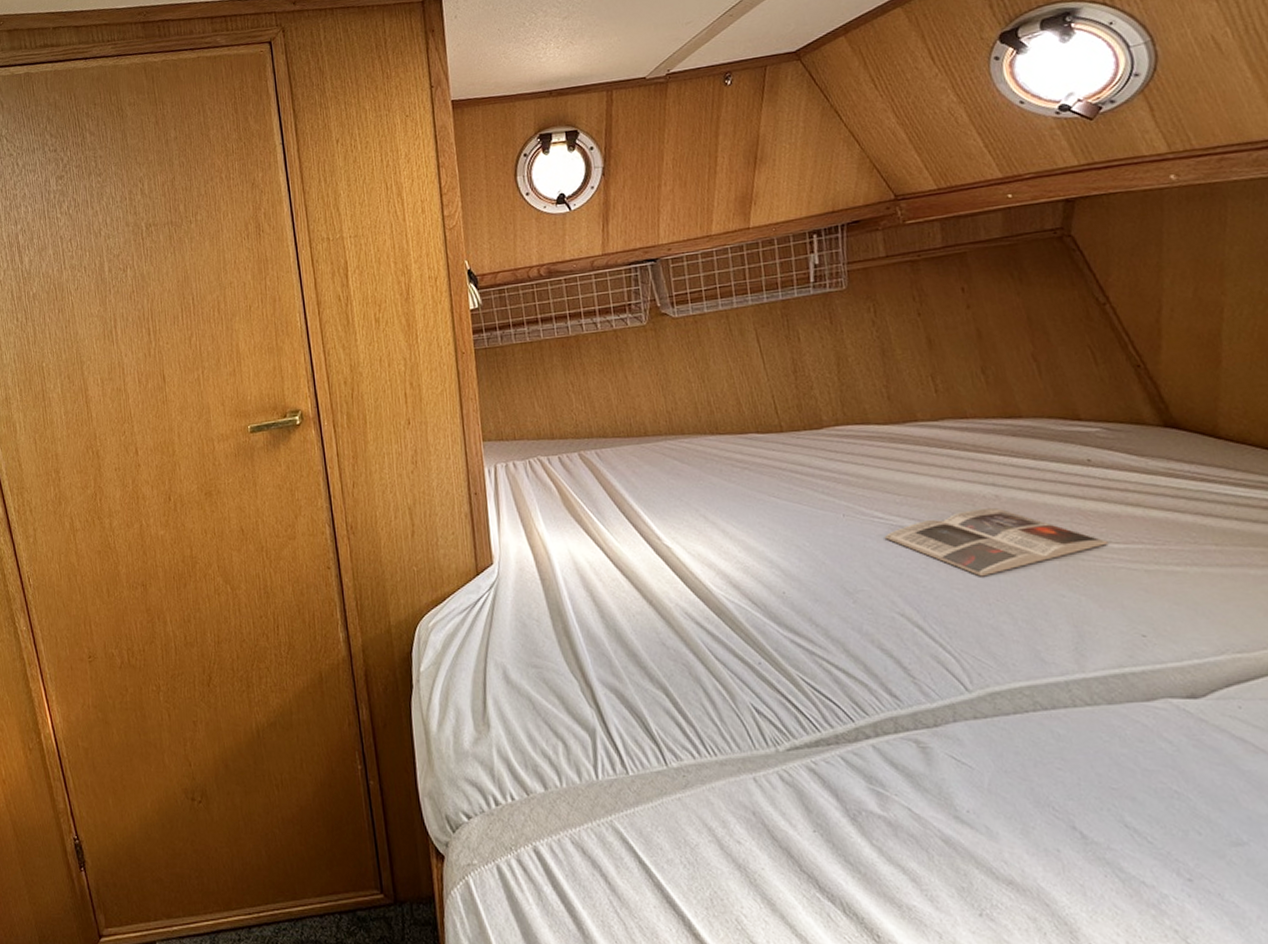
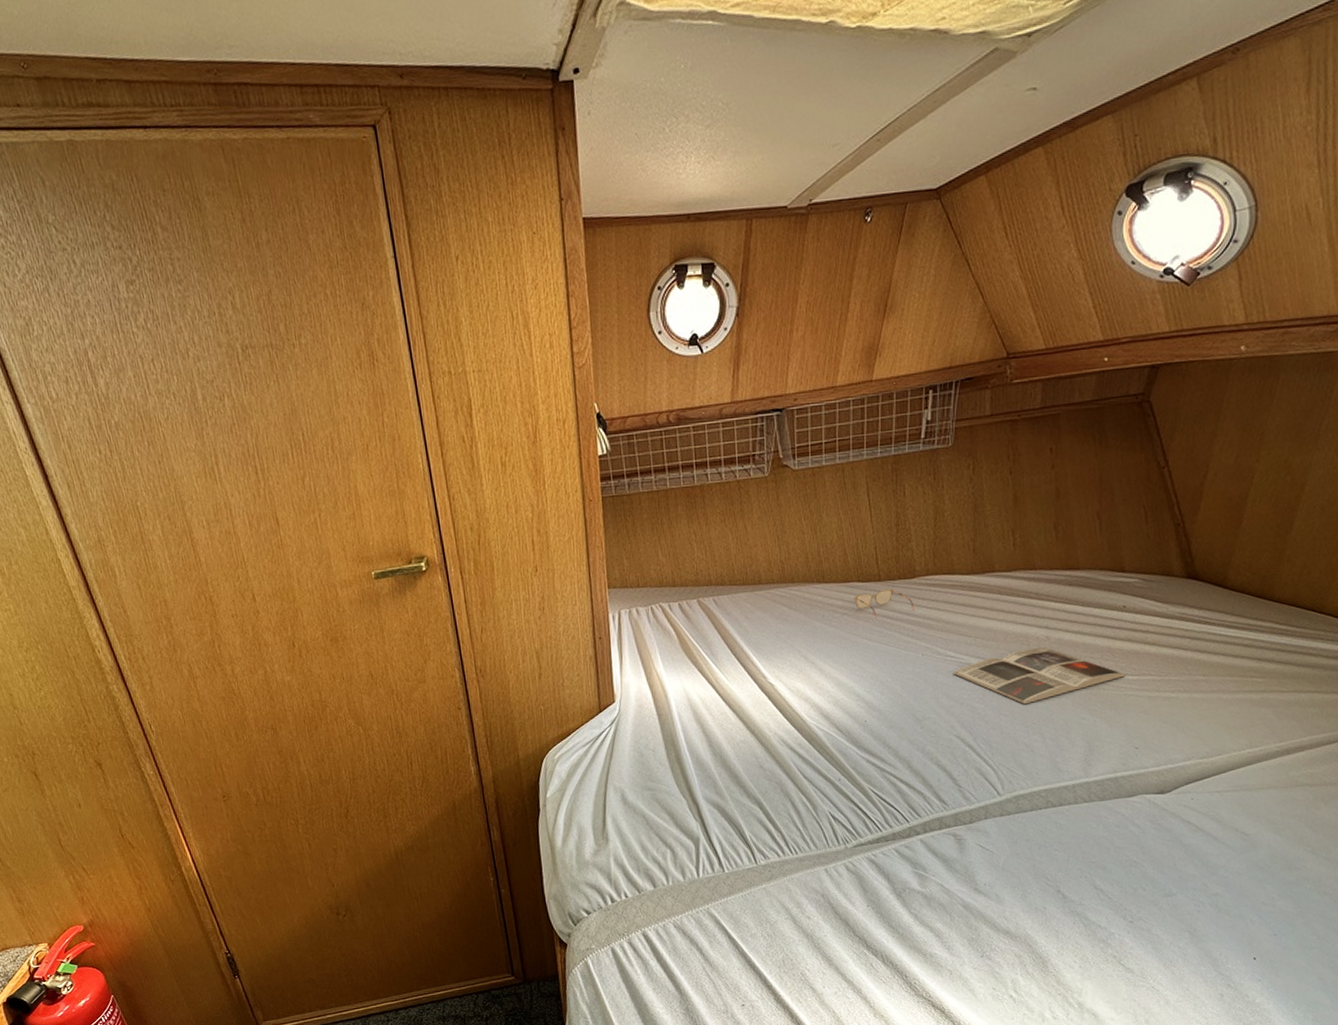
eyeglasses: none [754,440,827,473] -> present [854,588,914,618]

